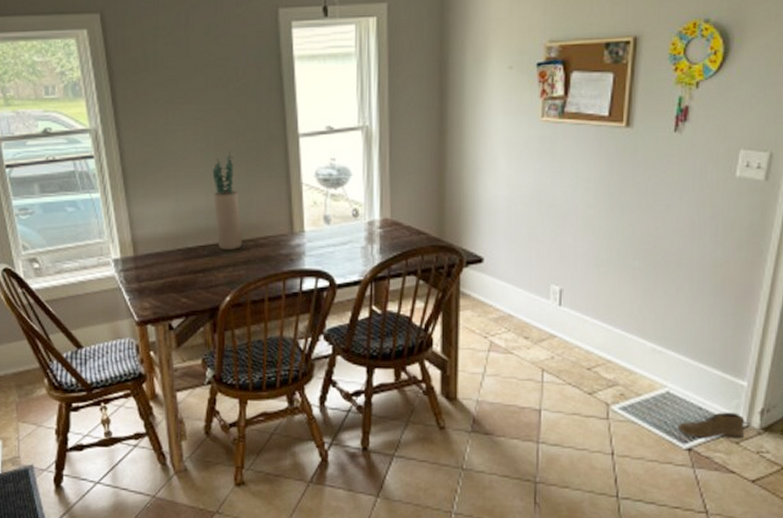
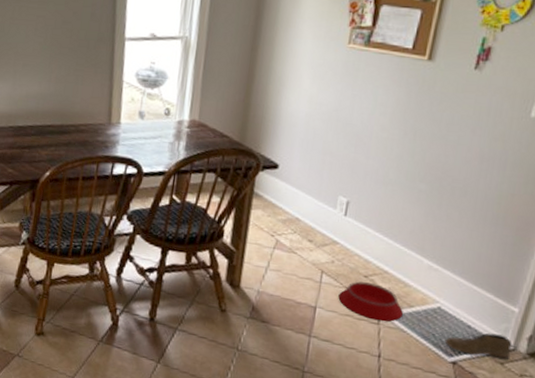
vase: present [212,151,243,251] -> none [44,47,68,133]
pet bowl: none [563,375,631,415] -> present [338,281,403,322]

